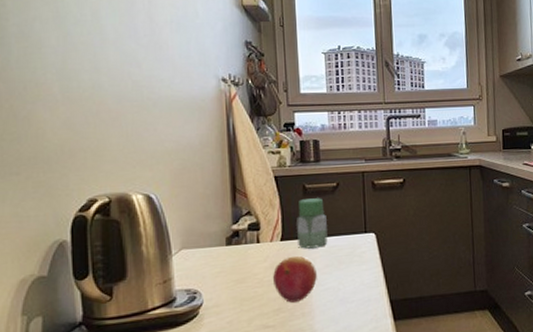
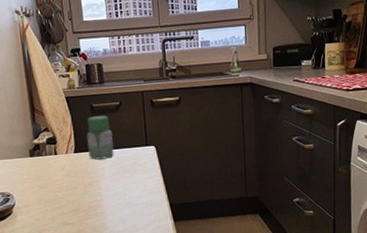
fruit: present [273,256,317,303] -> none [70,166,107,205]

